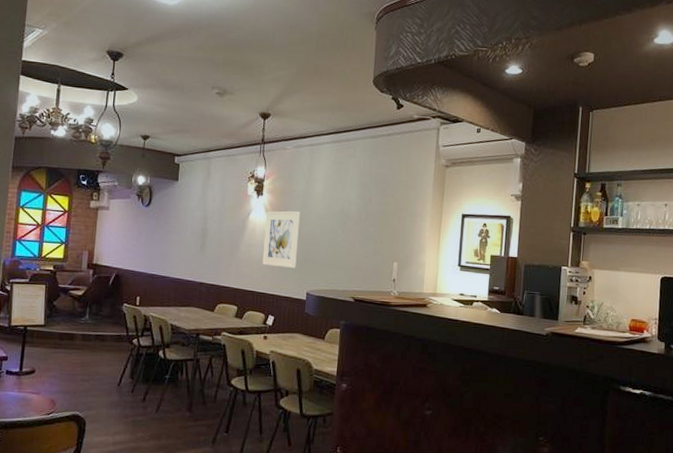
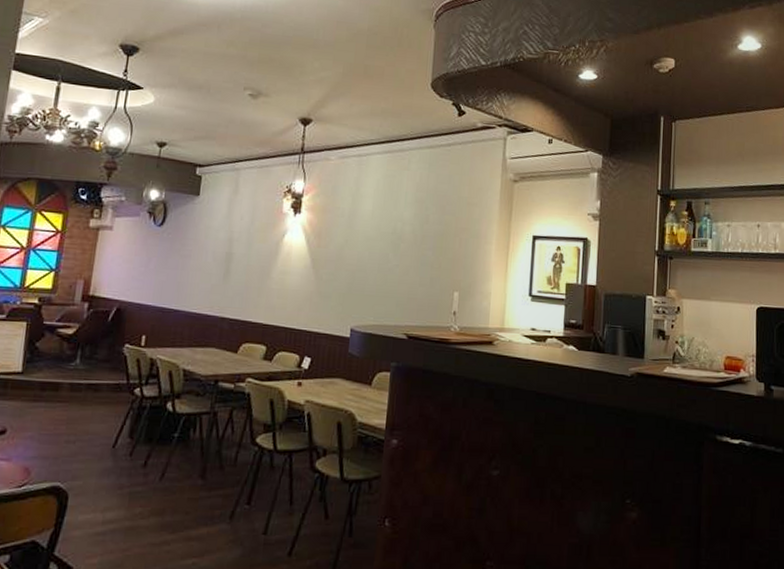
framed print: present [262,211,301,269] -> none [298,231,346,300]

